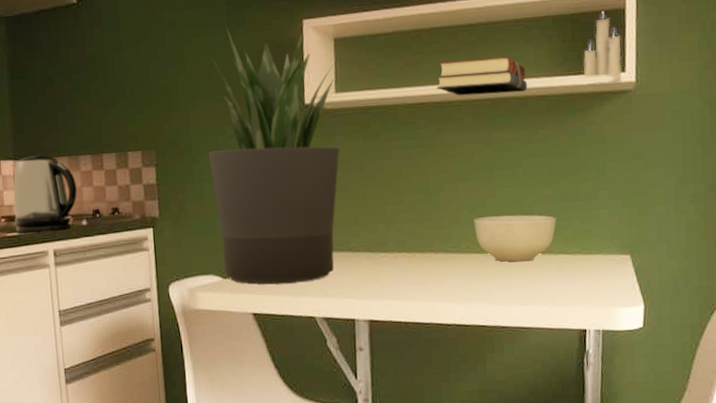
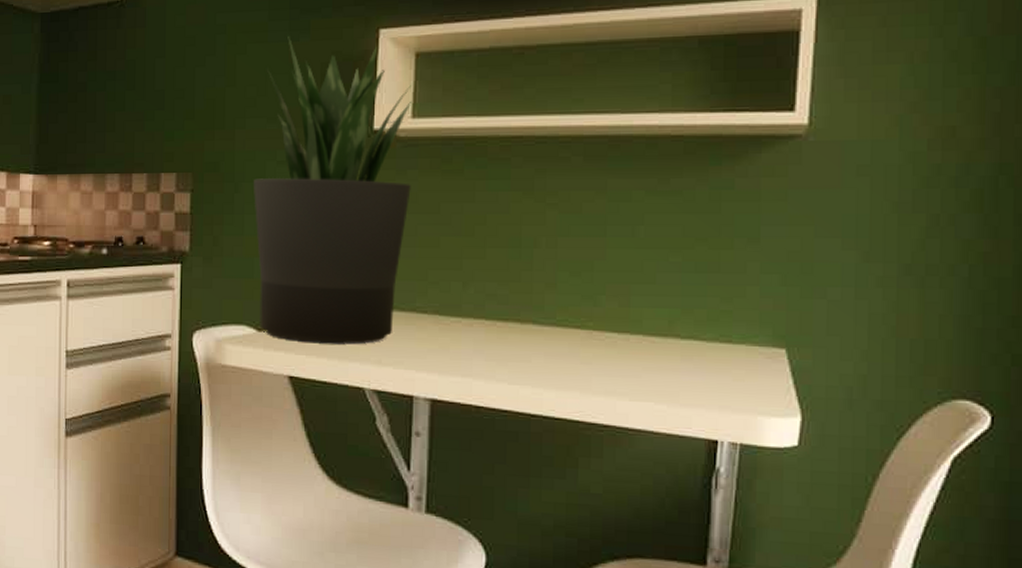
kettle: present [13,155,77,234] -> none [28,170,100,261]
books: present [436,56,528,96] -> none [540,84,660,131]
bowl: present [473,214,557,262] -> none [575,282,688,345]
candle: present [583,11,623,85] -> none [736,33,791,126]

